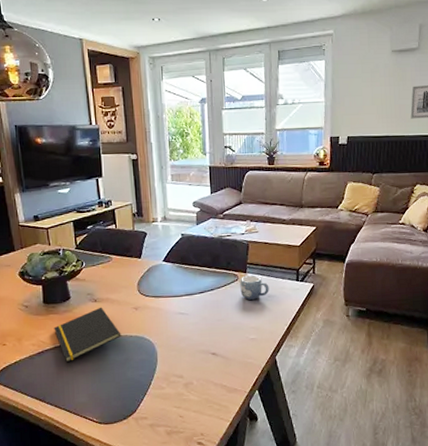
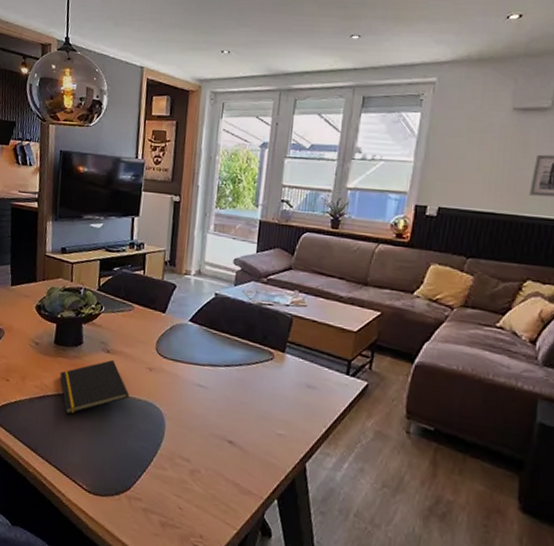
mug: present [240,275,269,300] -> none [274,355,311,387]

